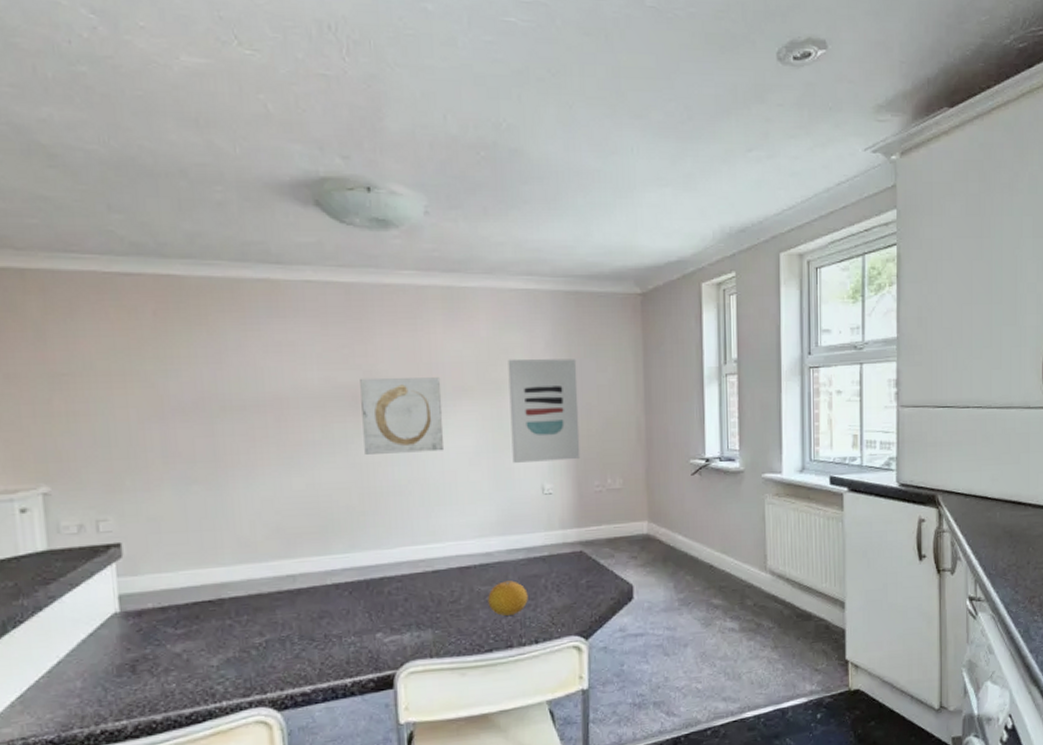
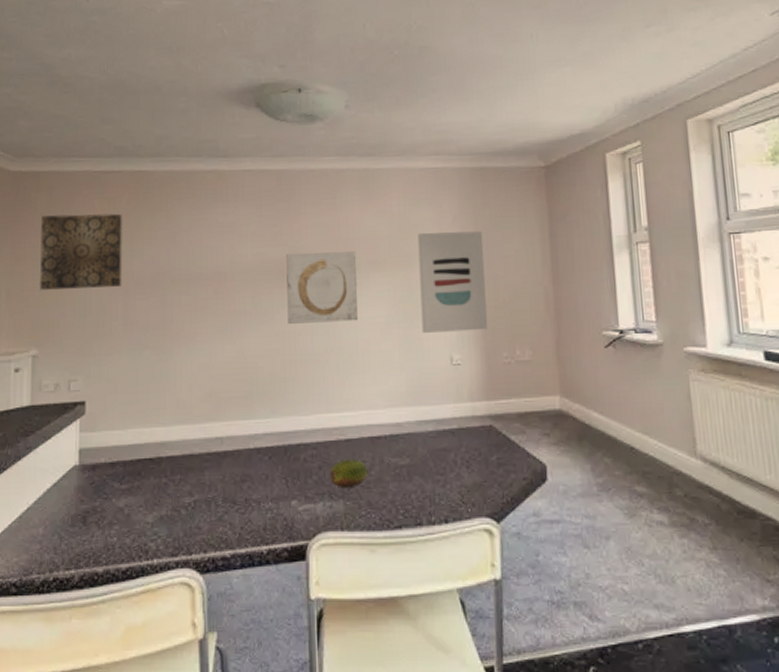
wall art: none [34,324,156,416] -> present [39,213,123,290]
fruit: none [417,589,457,618] -> present [330,458,367,489]
fruit: present [488,581,528,616] -> none [398,453,438,490]

